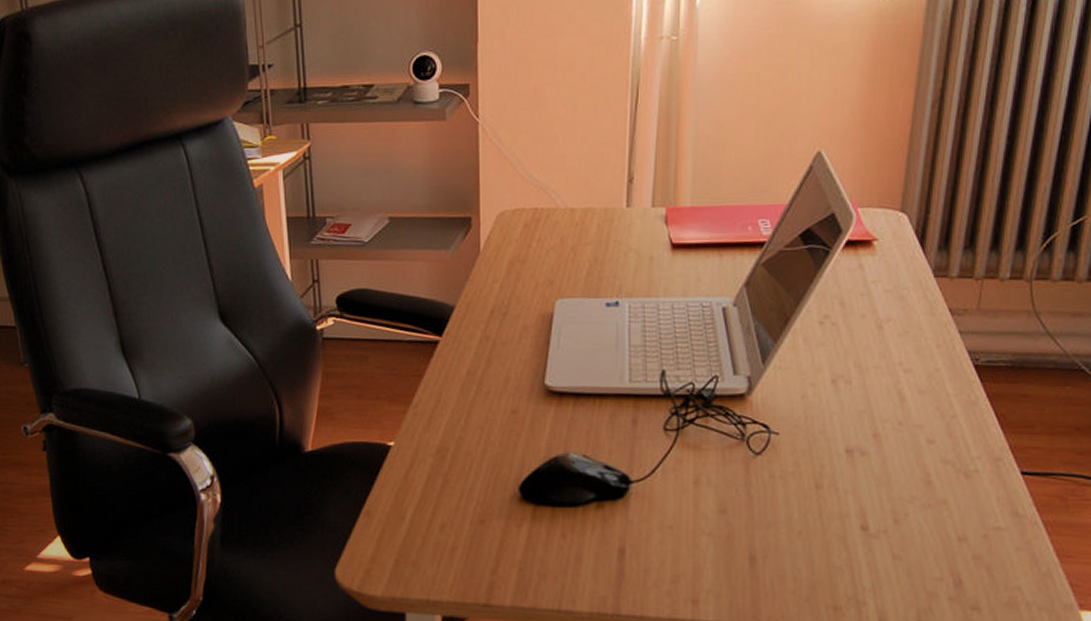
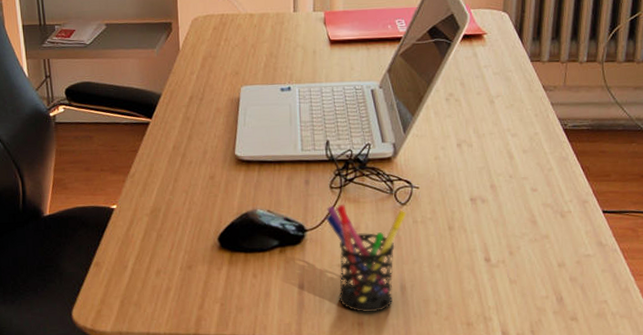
pen holder: none [656,450,761,587] -> present [325,204,407,312]

